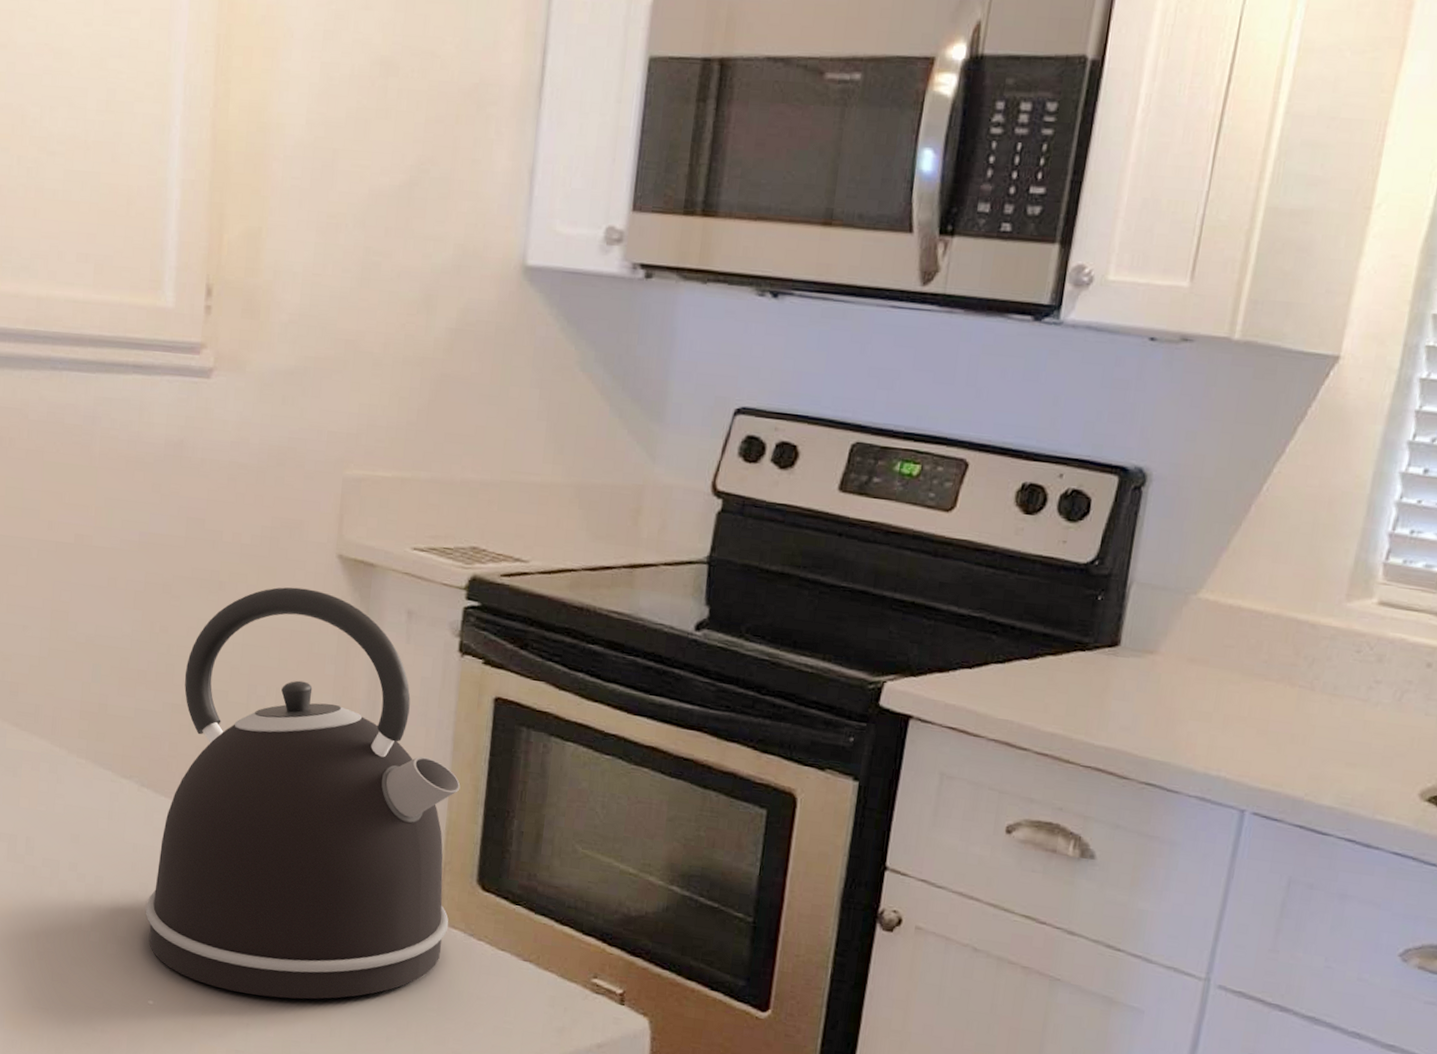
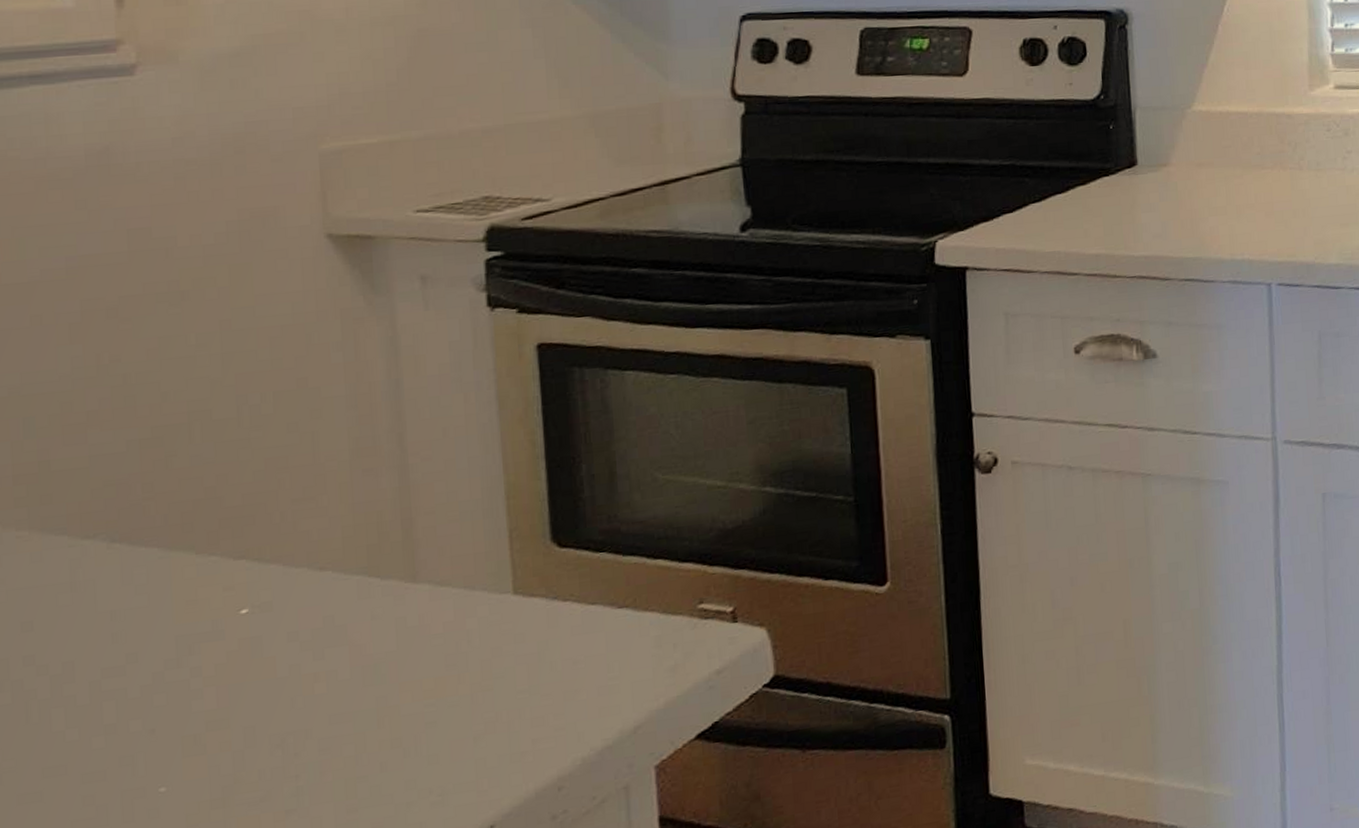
kettle: present [145,587,461,1000] -> none [138,277,527,747]

